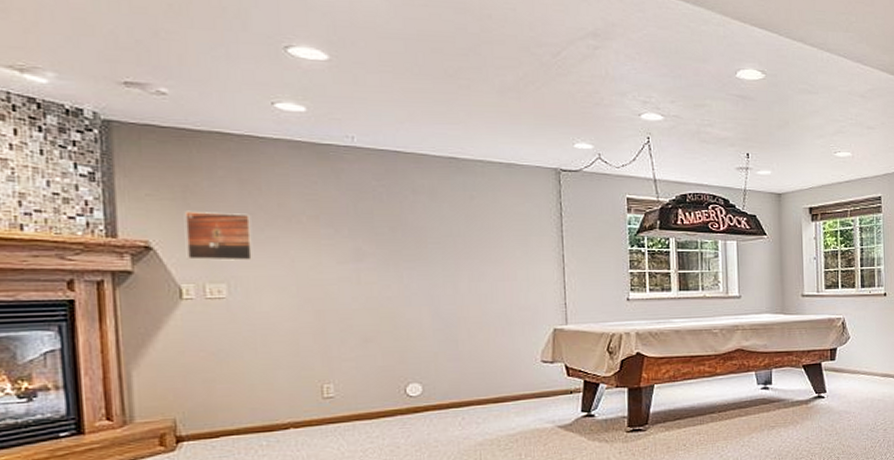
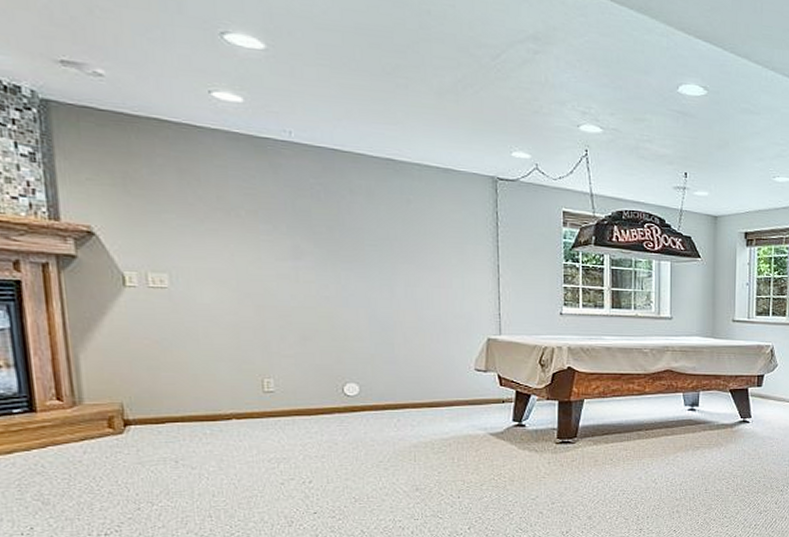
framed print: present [184,210,252,261] -> none [125,197,193,252]

